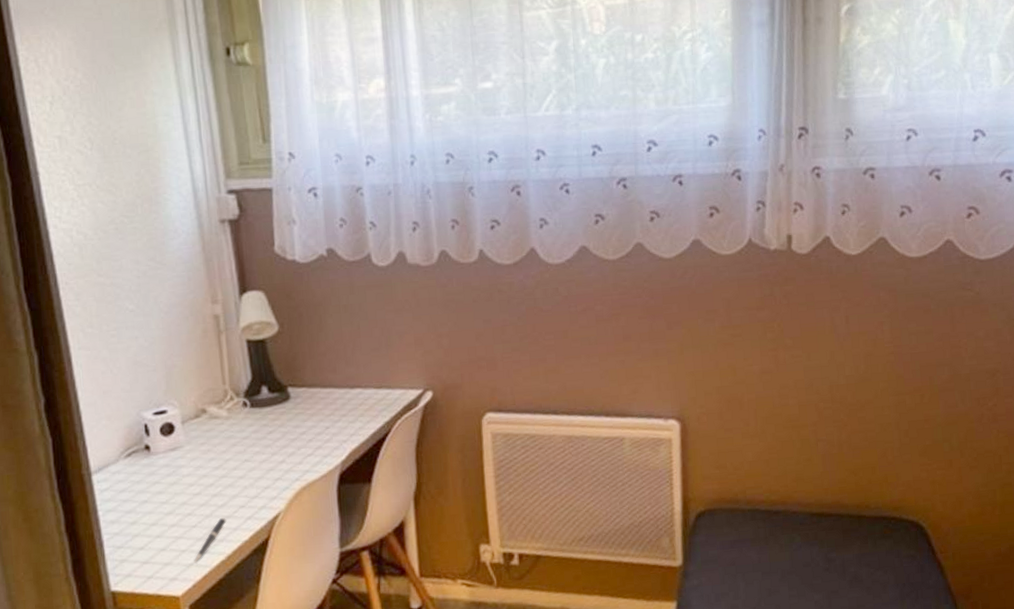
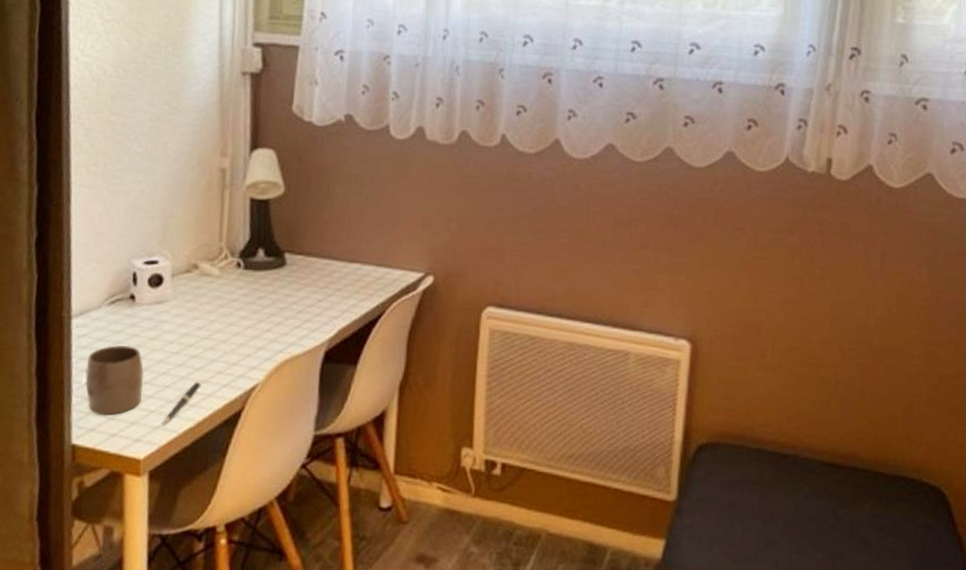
mug: none [113,492,171,561] -> present [85,345,145,416]

